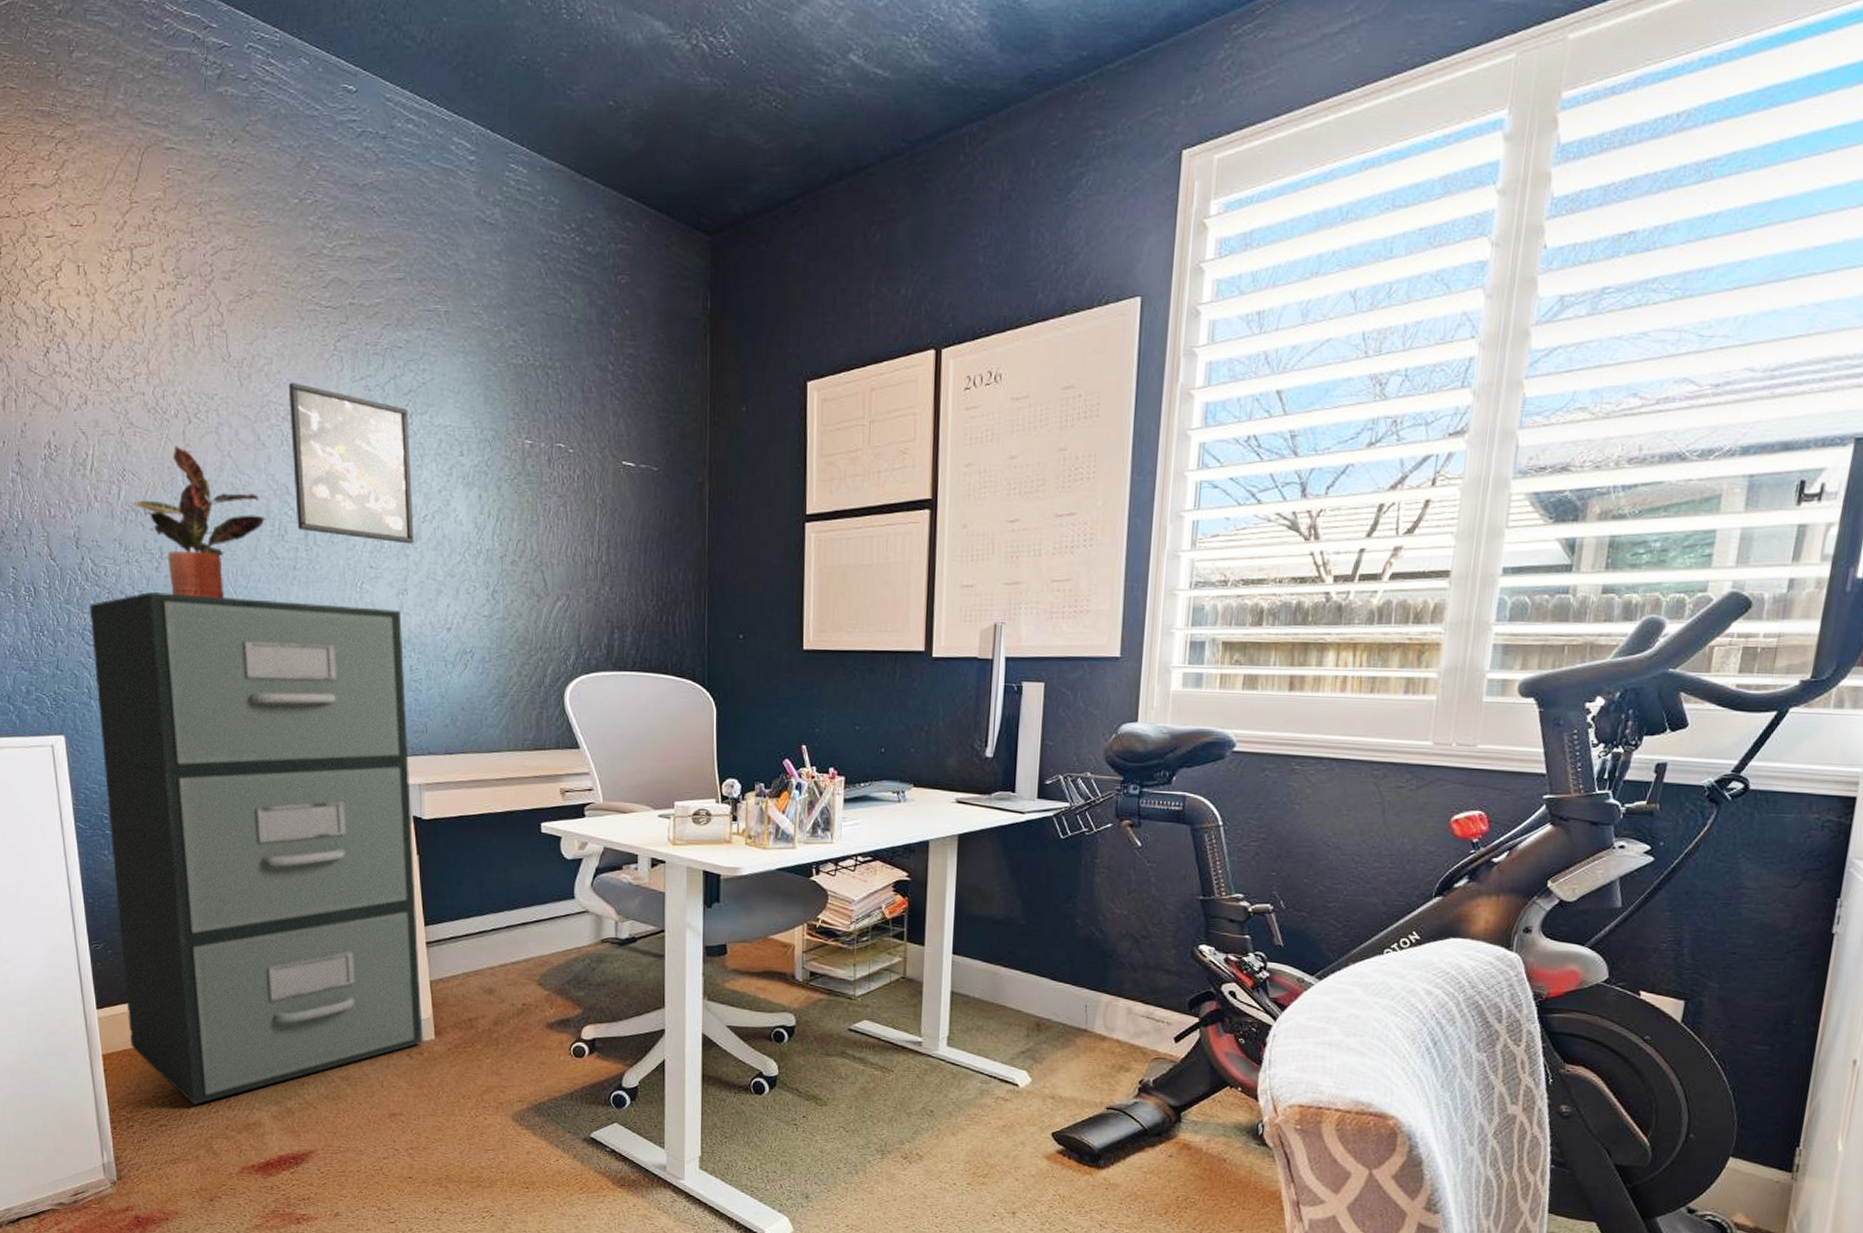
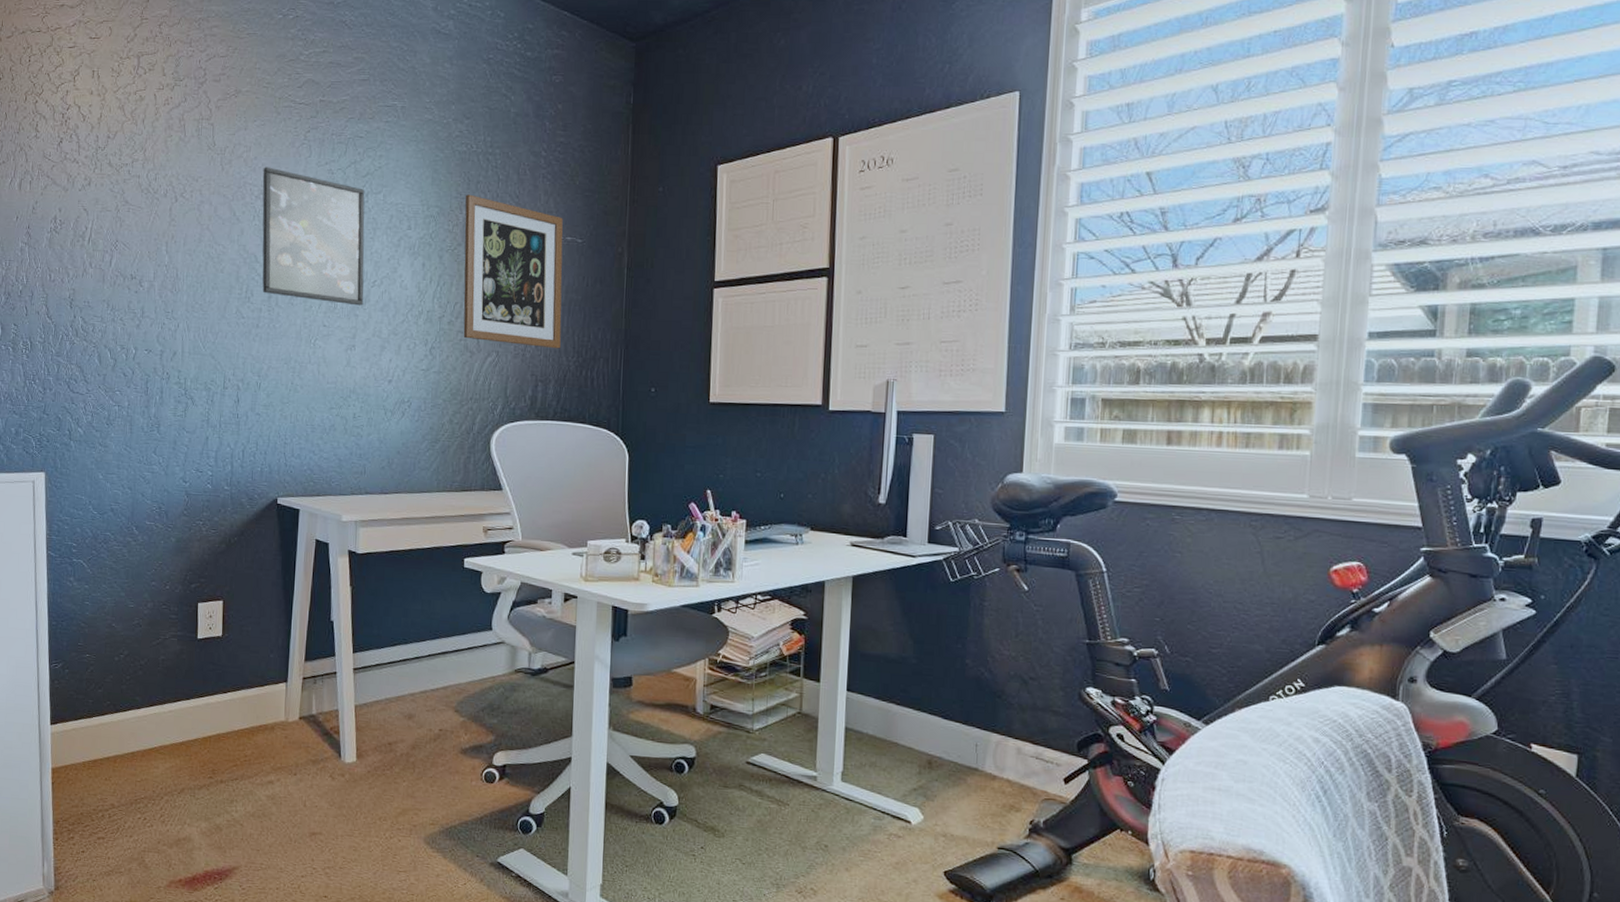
filing cabinet: present [89,592,423,1105] -> none [76,346,349,819]
potted plant: present [132,445,266,599] -> none [121,220,236,353]
wall art: none [523,415,638,592] -> present [463,194,563,349]

